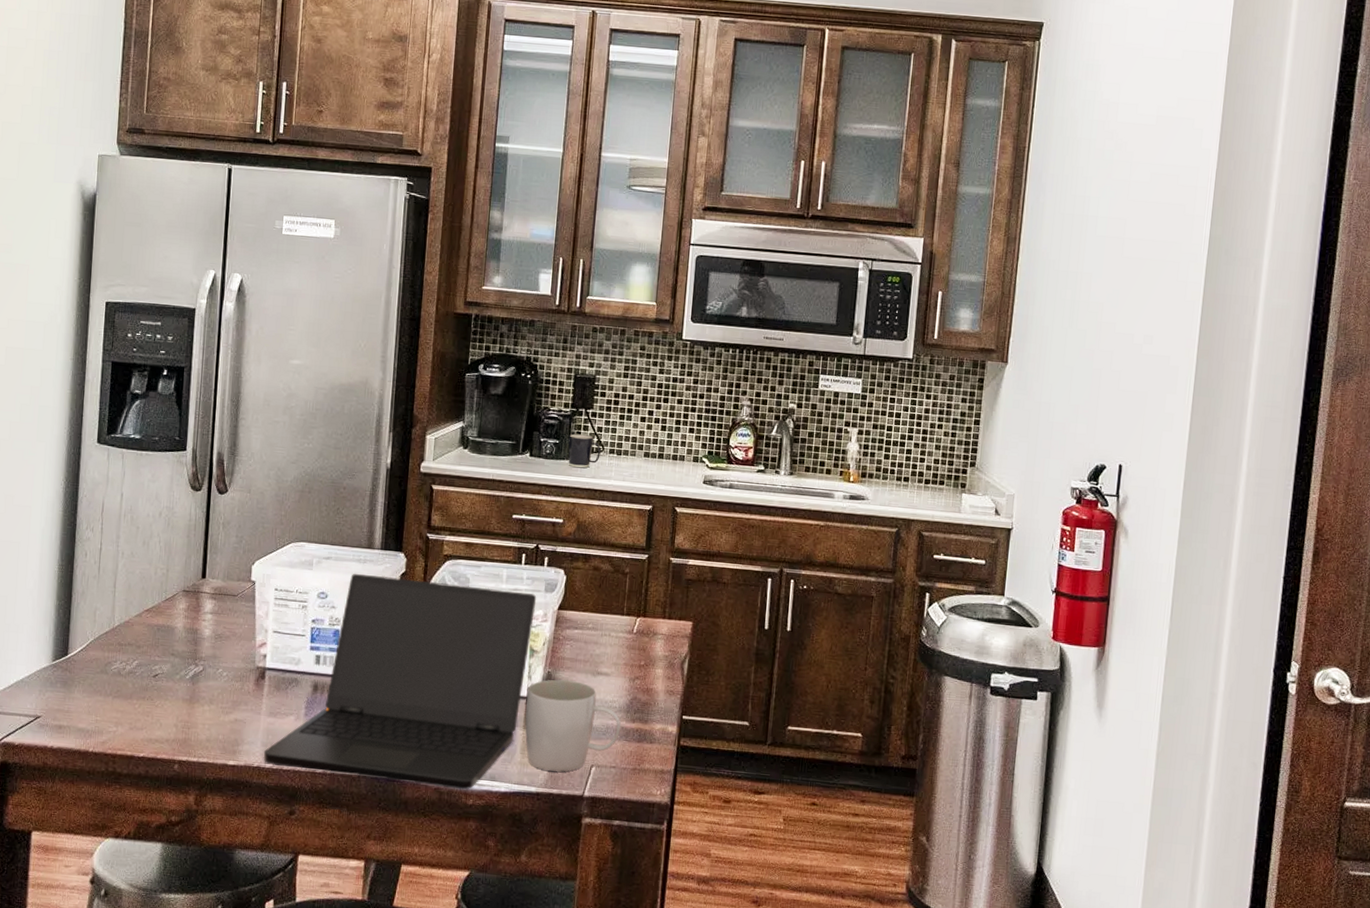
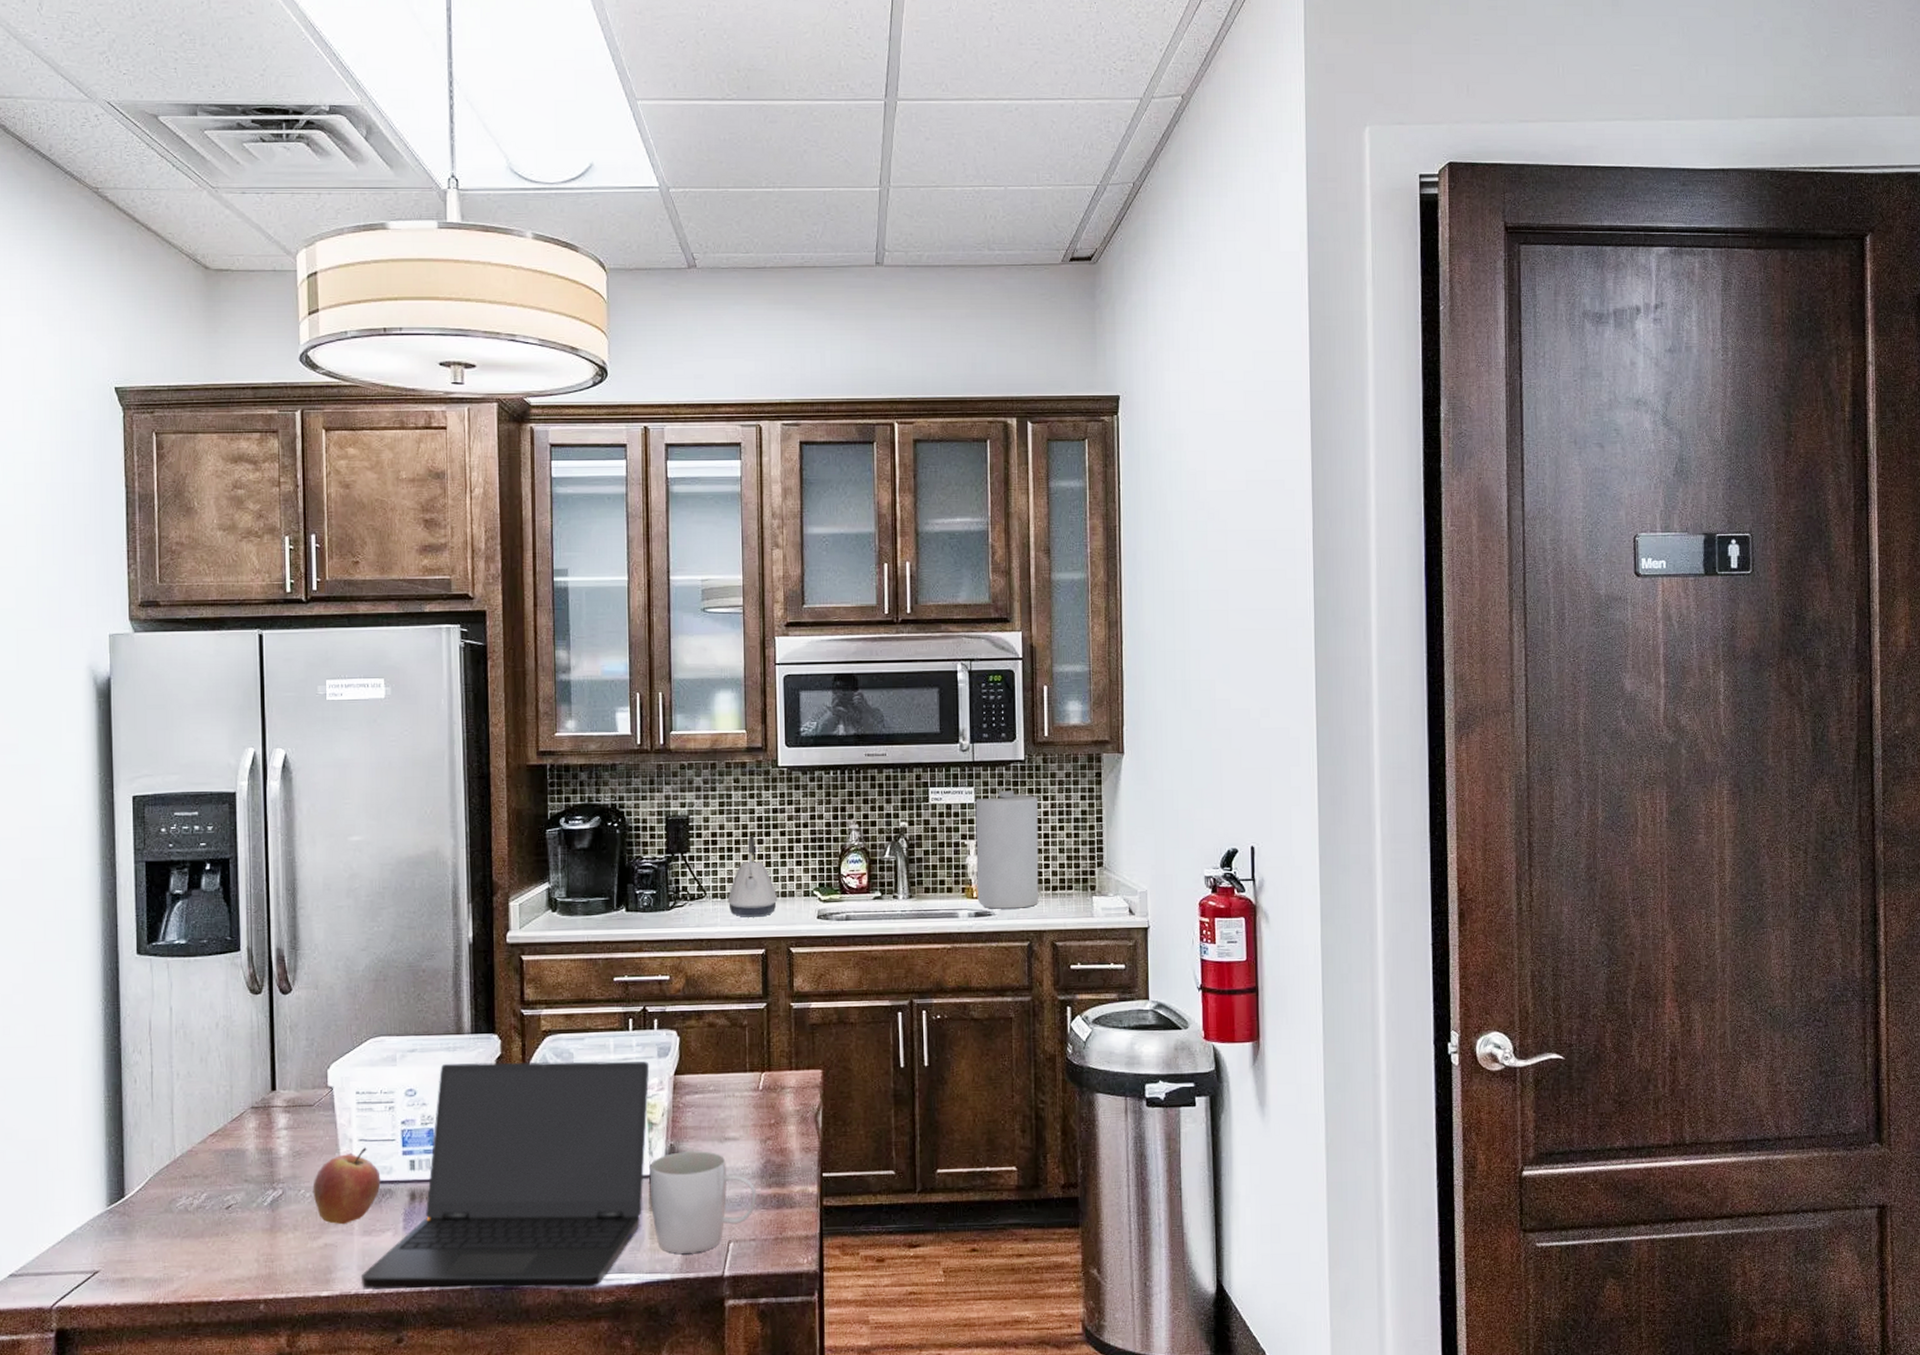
fruit: none [229,638,289,705] -> present [313,1147,381,1225]
mug: present [568,434,601,468] -> none [667,881,703,918]
kettle: none [622,400,669,476] -> present [727,836,778,917]
paper towel holder: none [853,385,921,497] -> present [975,789,1039,909]

